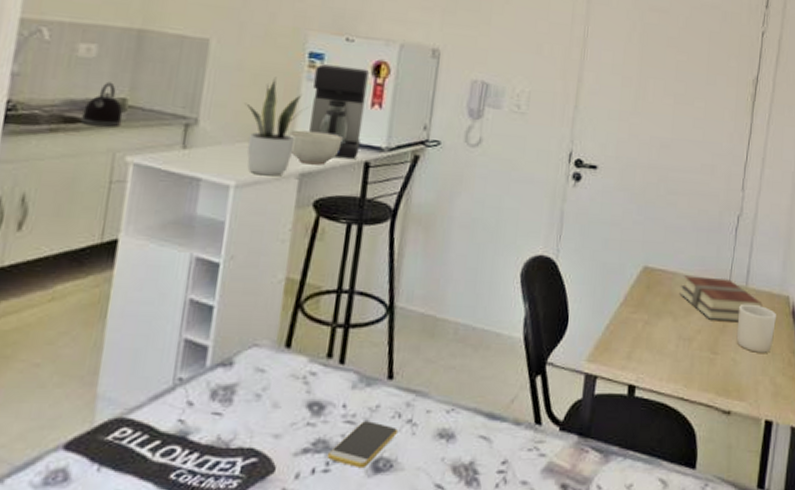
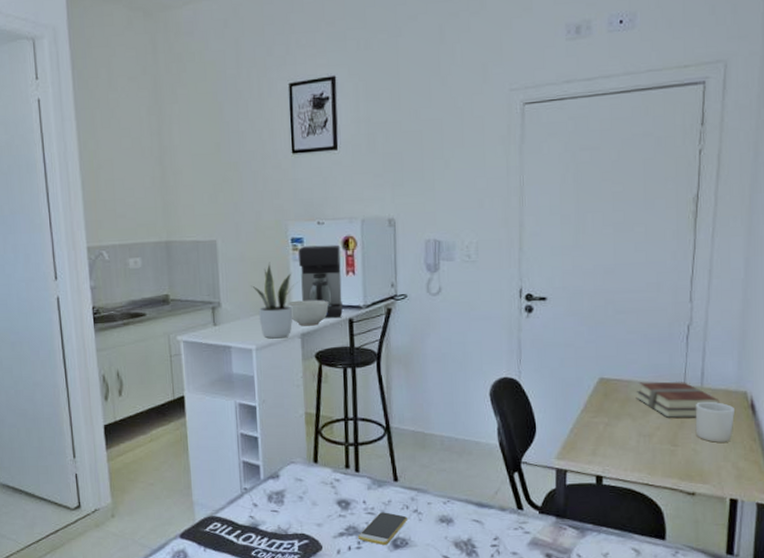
kettle: present [80,81,123,129] -> none [141,284,169,319]

